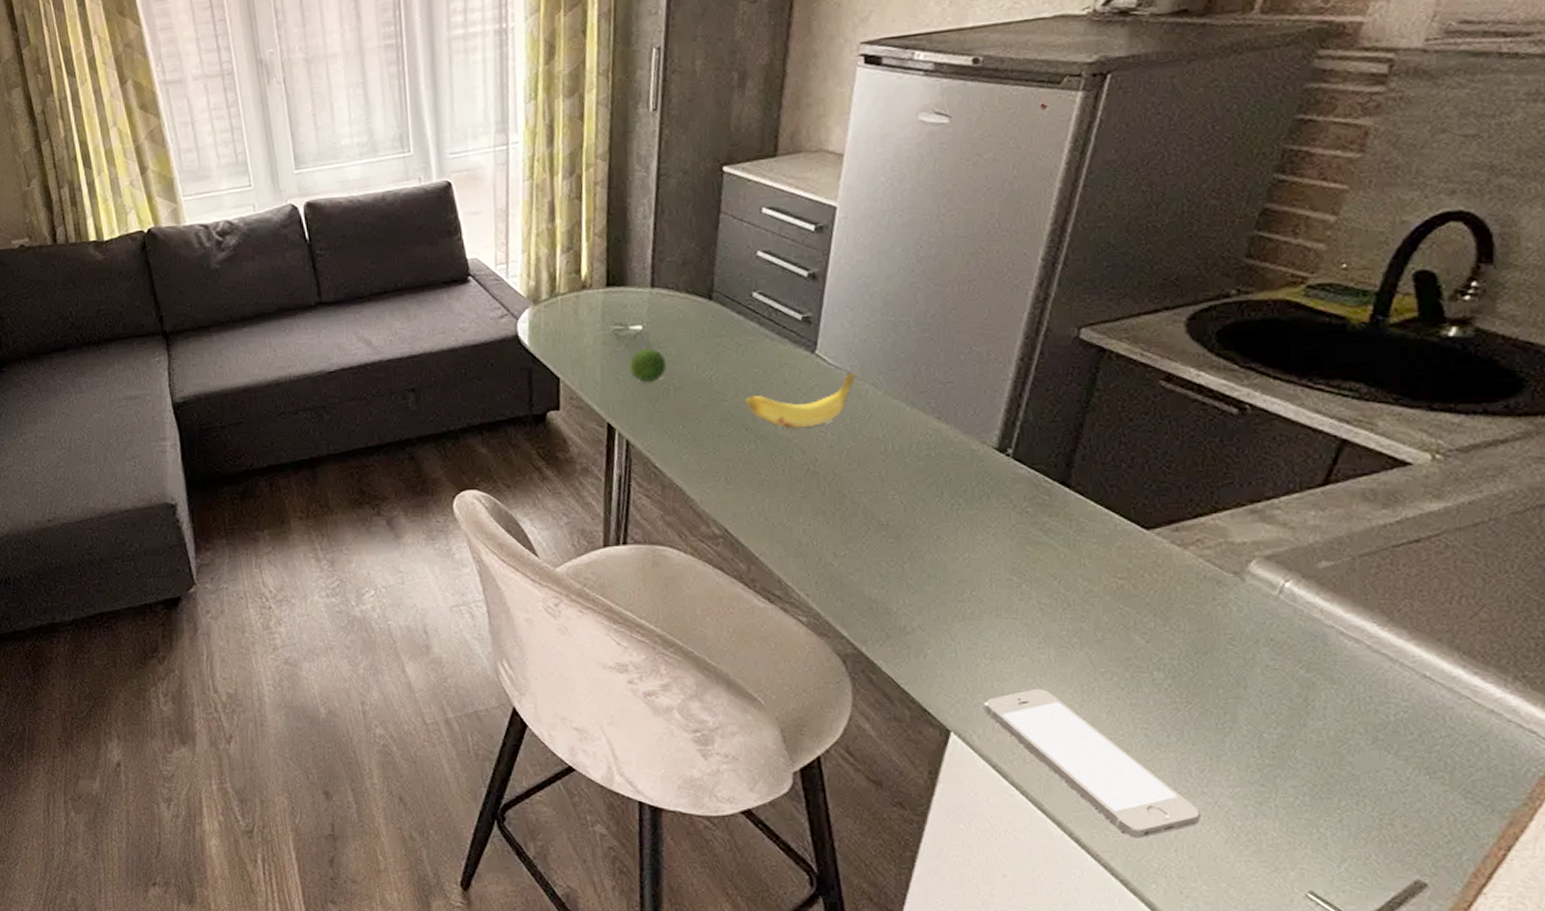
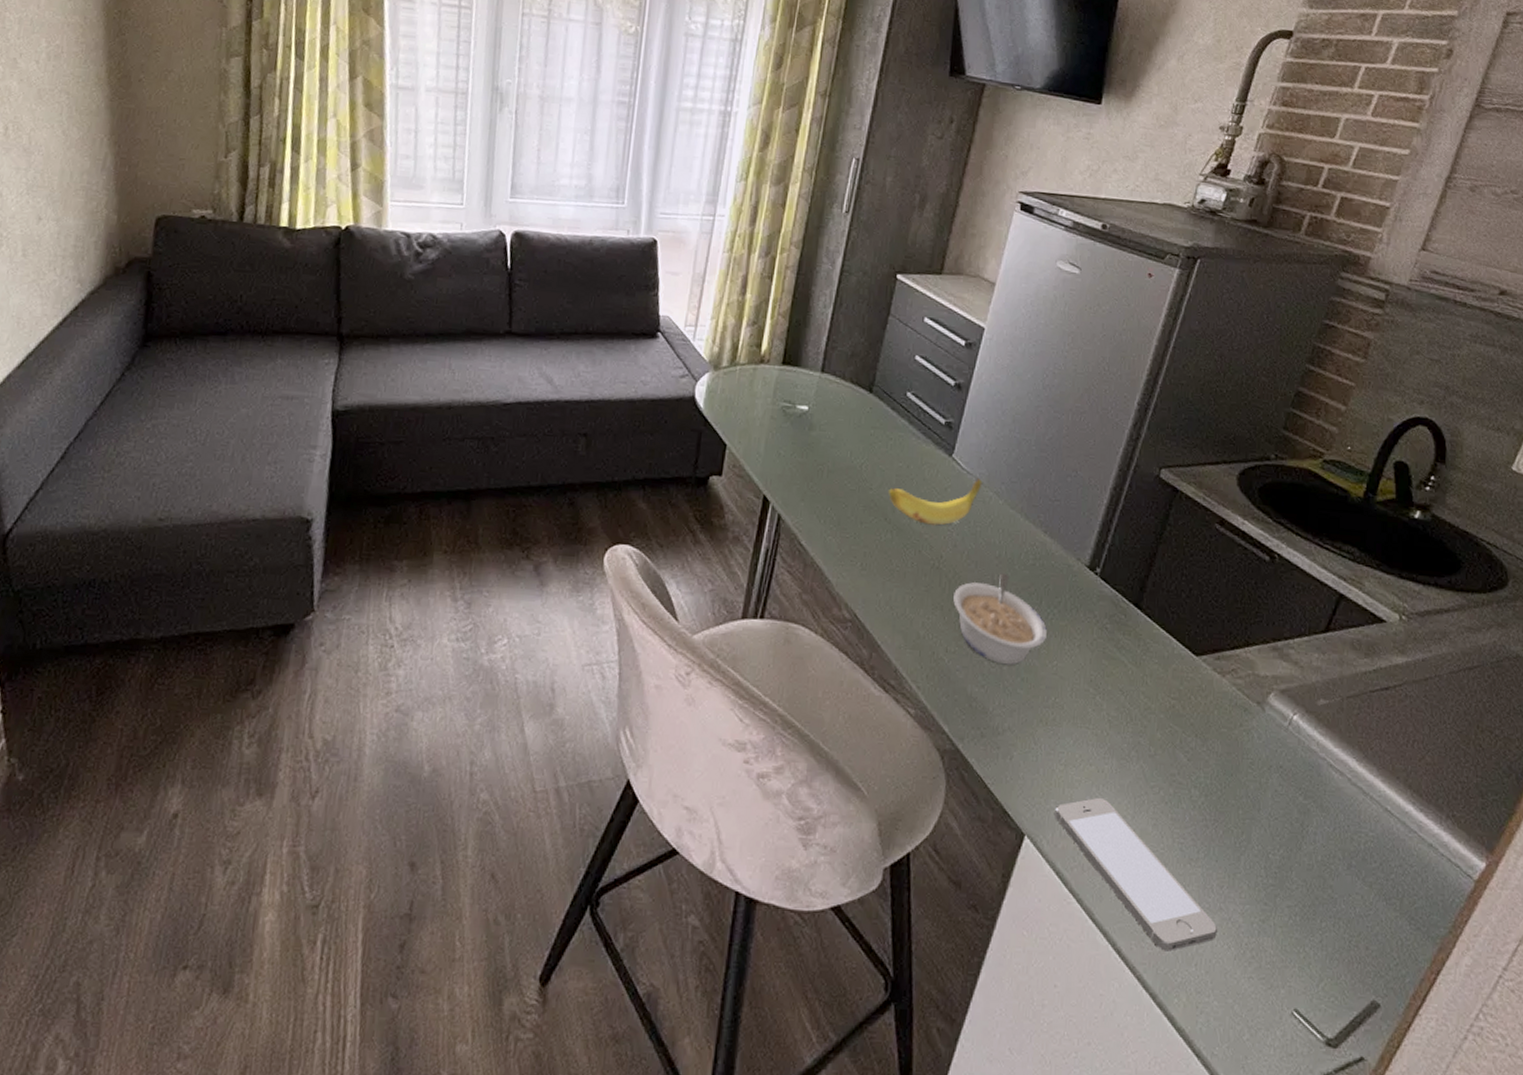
fruit: present [629,347,666,383] -> none [791,427,824,462]
legume: none [836,468,953,563] -> present [953,573,1047,665]

